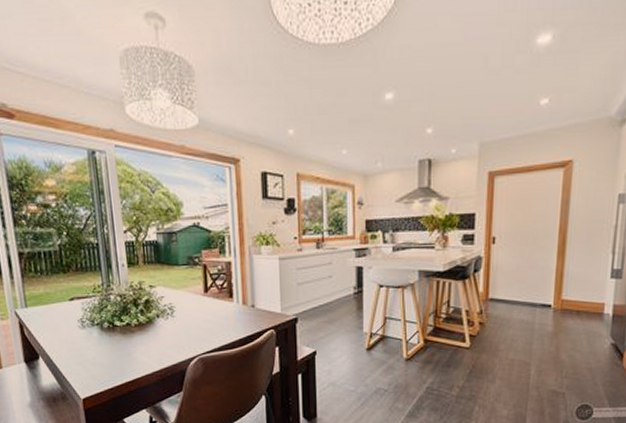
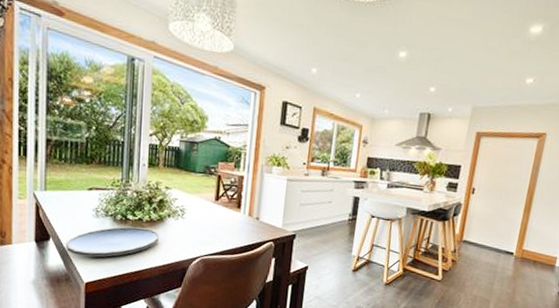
plate: none [56,333,151,371] -> present [66,226,159,257]

